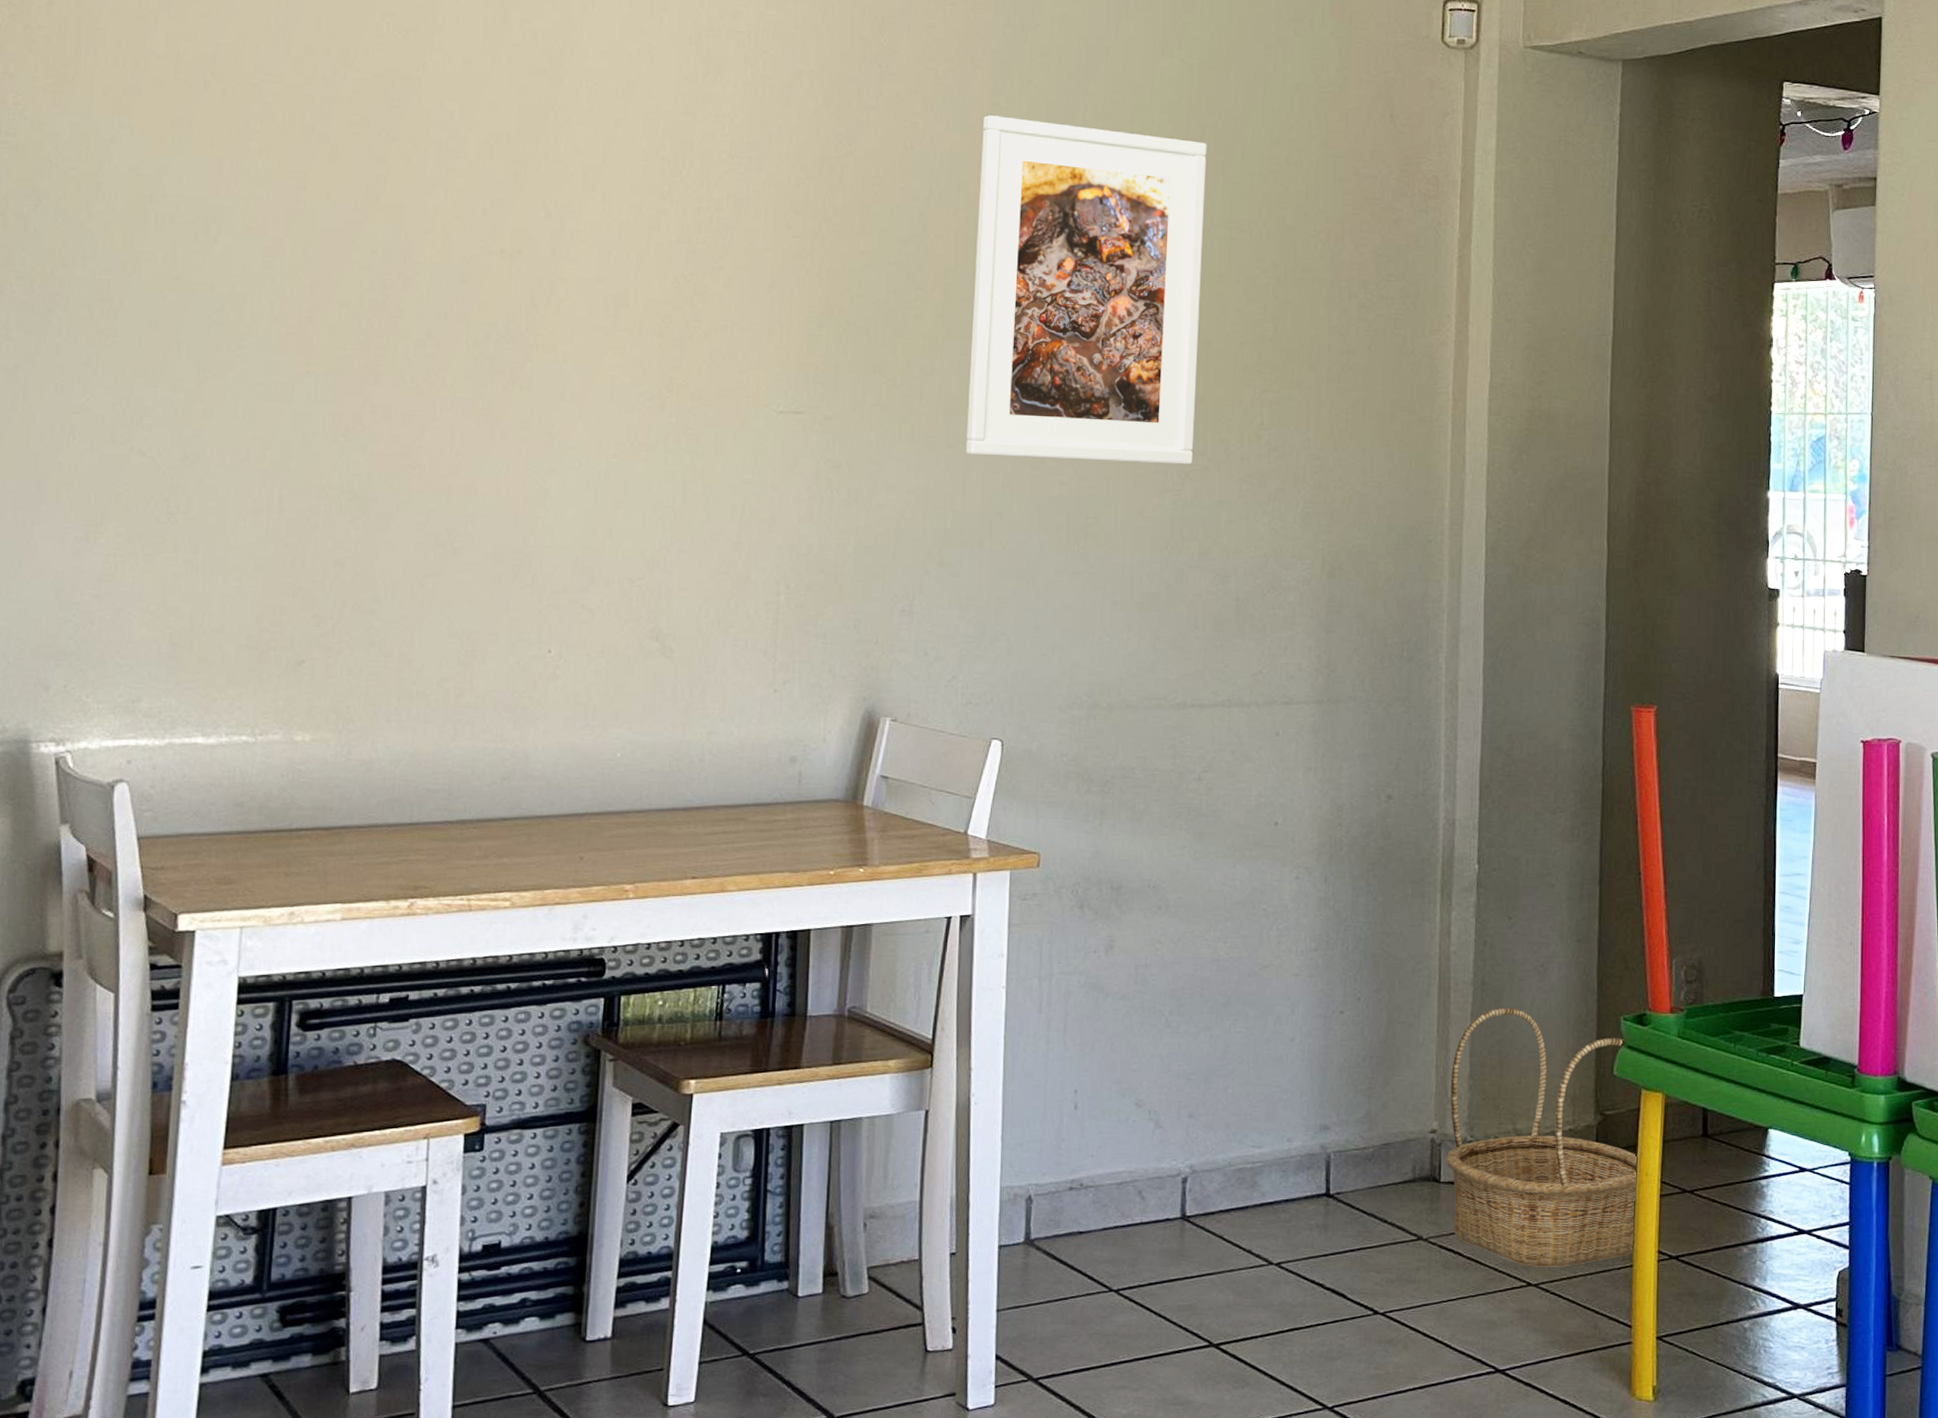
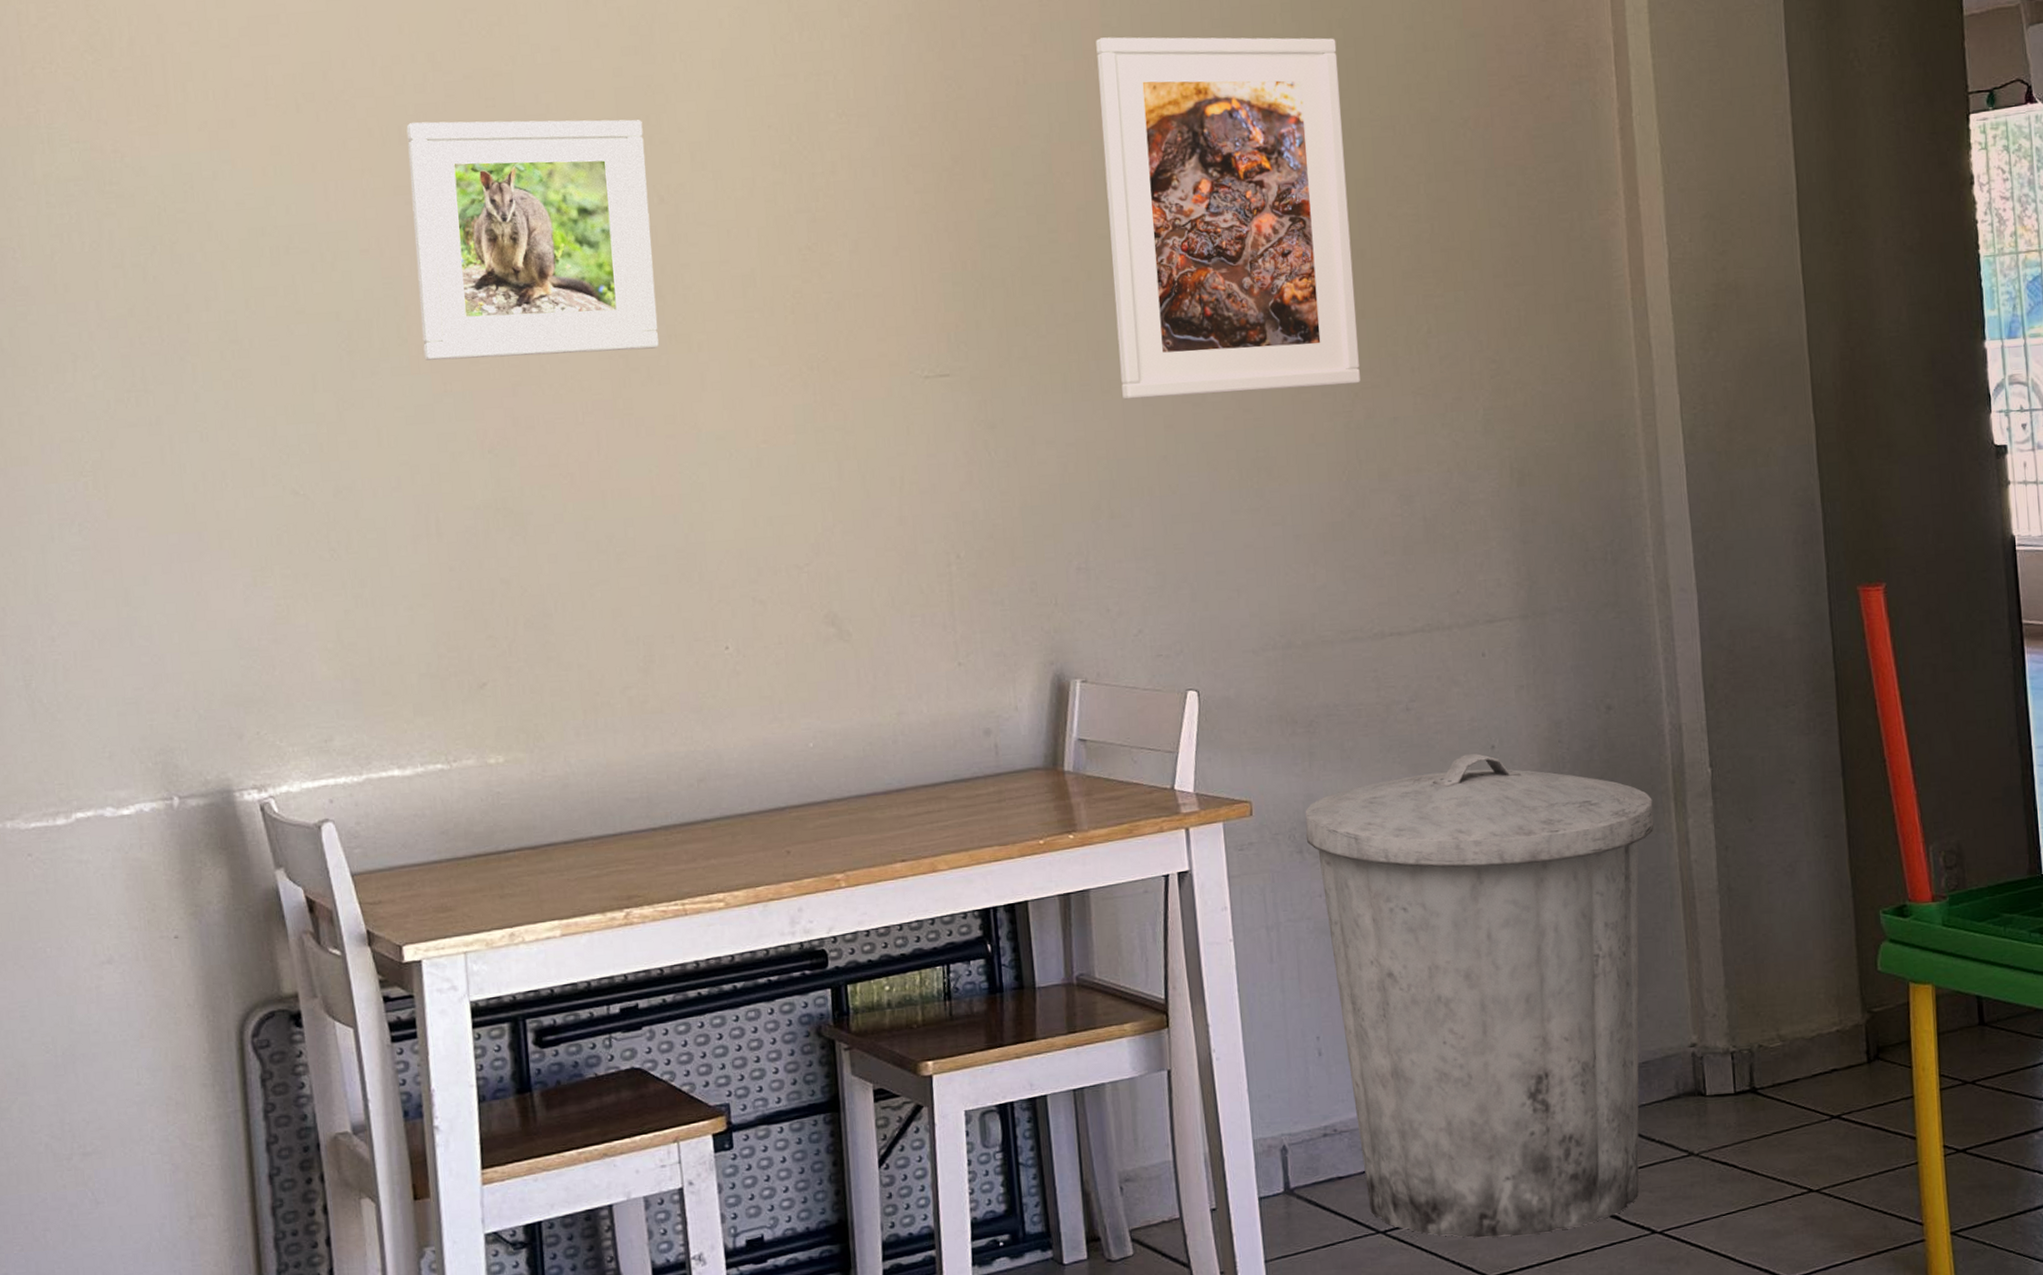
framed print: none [292,112,541,355] -> present [406,119,659,361]
trash can: none [1088,828,1420,1306] -> present [1305,753,1654,1238]
basket: present [1446,1007,1638,1267] -> none [1705,912,1919,1173]

